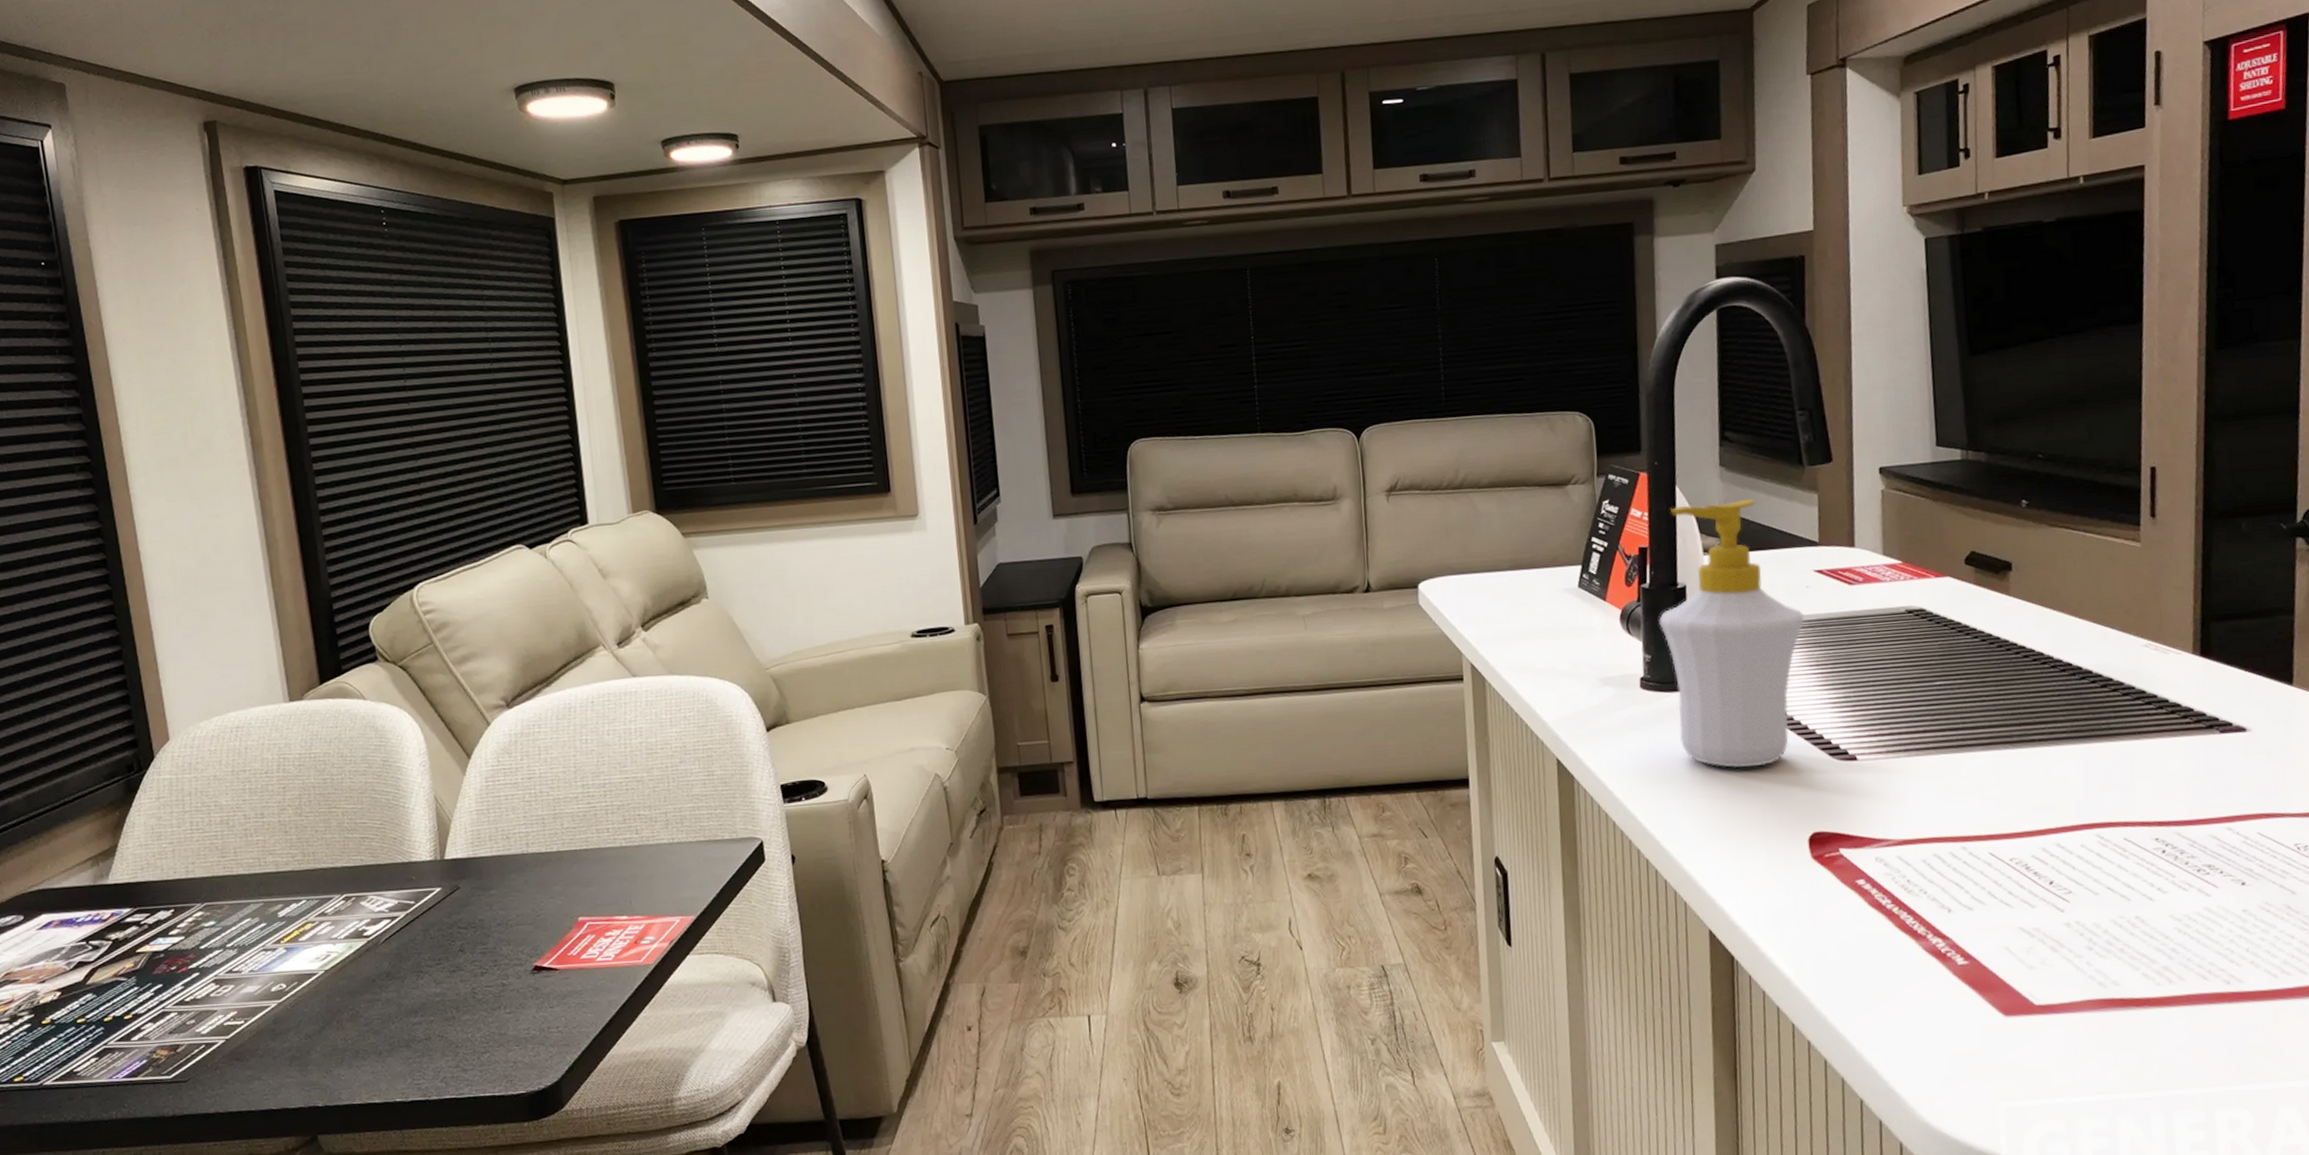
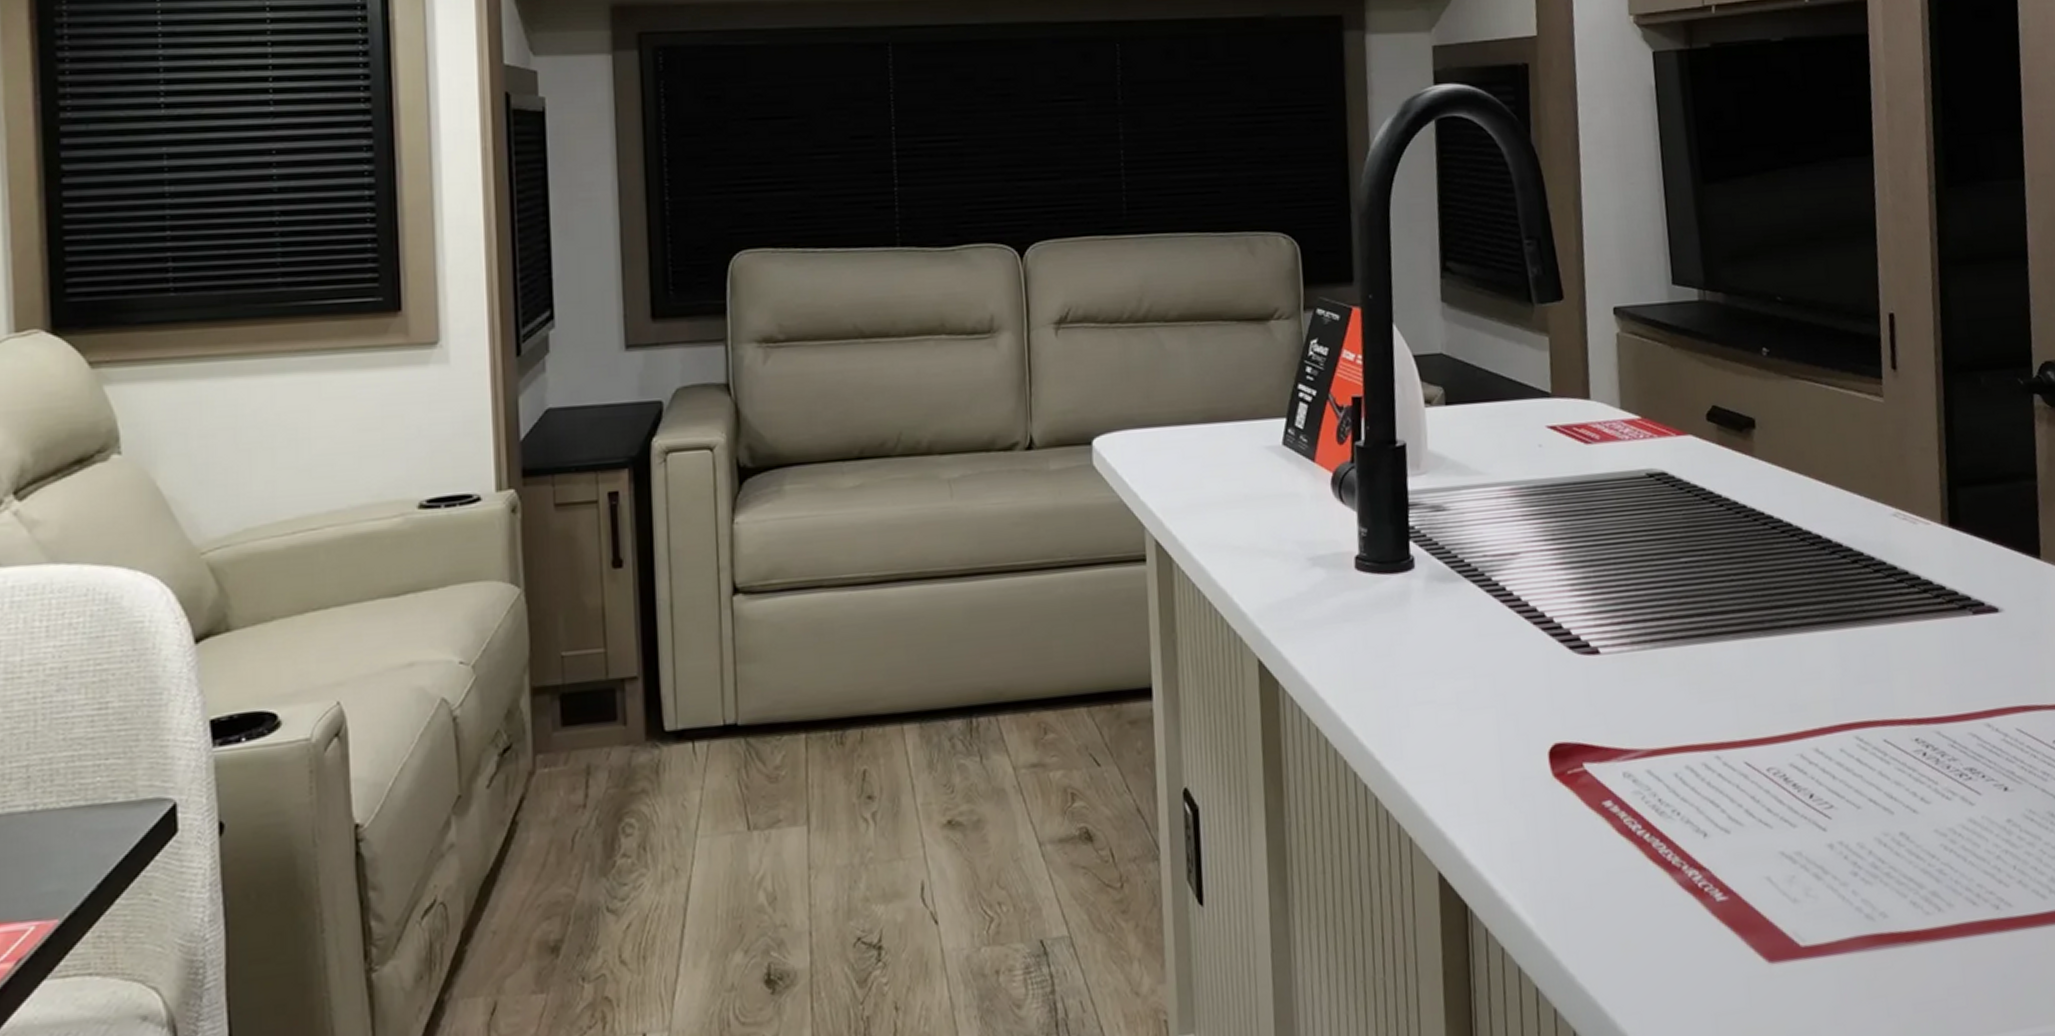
soap bottle: present [1659,498,1804,768] -> none [1376,340,1538,666]

